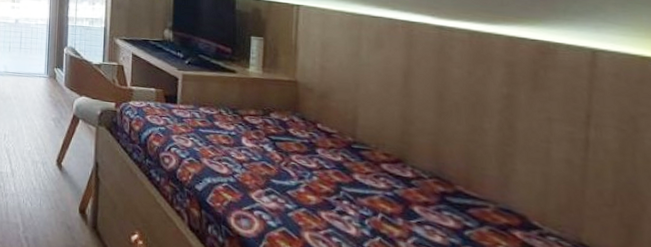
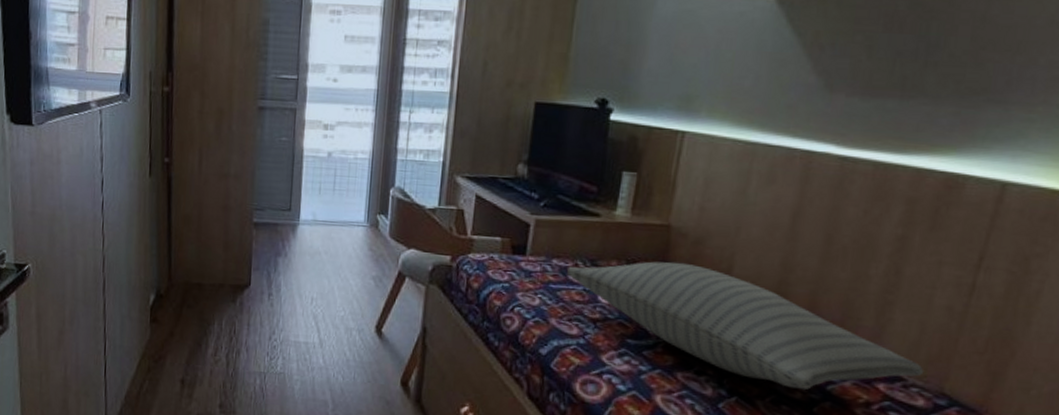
pillow: none [213,111,558,234] -> present [567,261,924,390]

